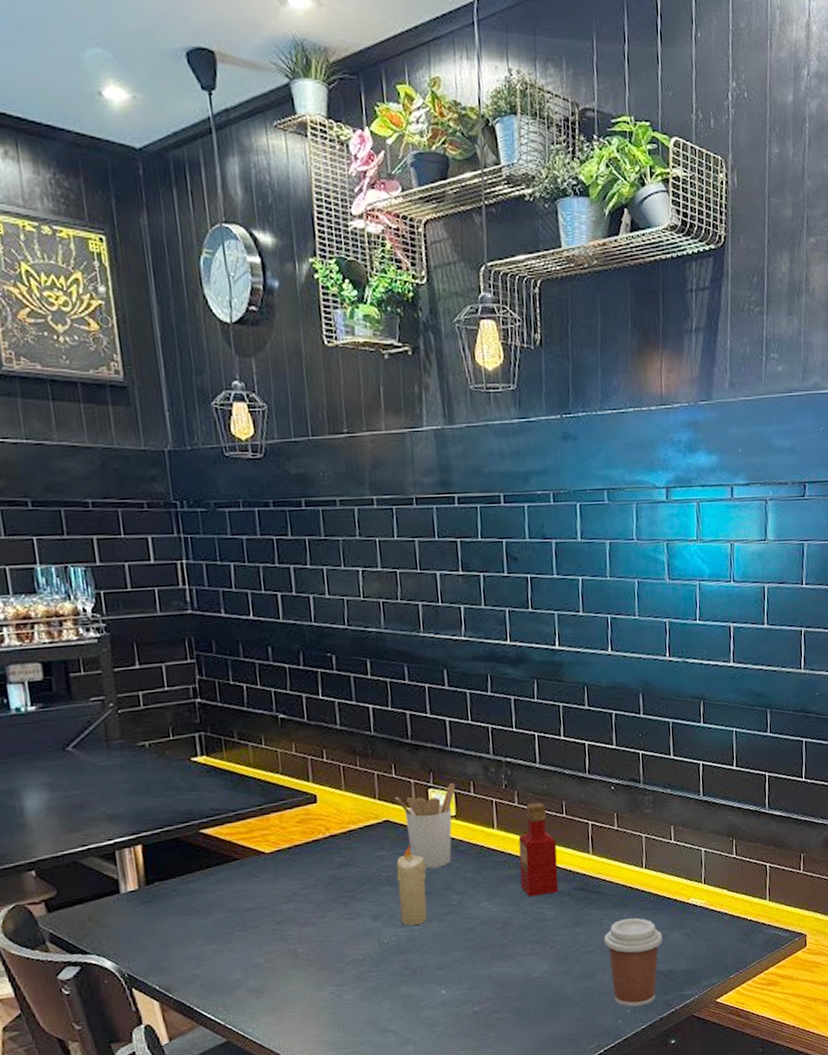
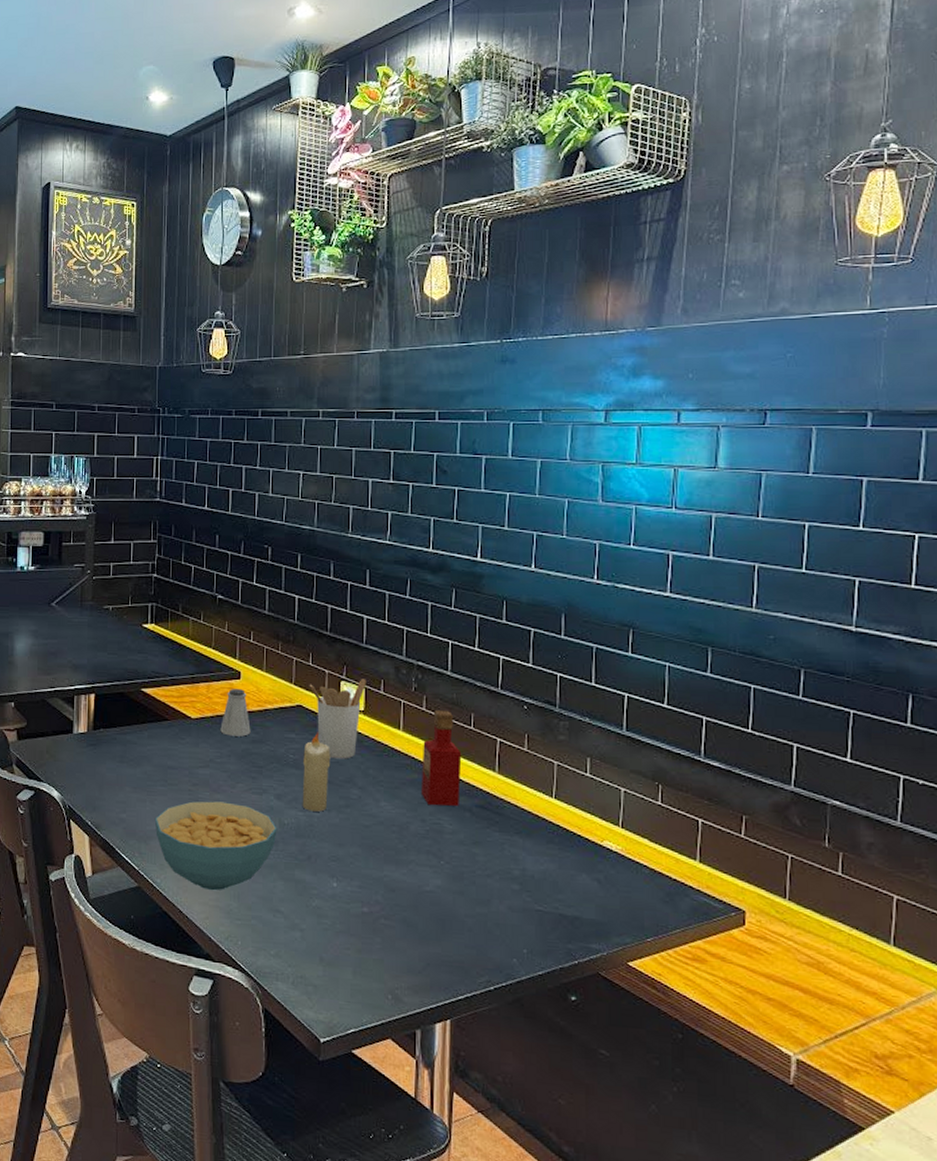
cereal bowl: none [236,933,378,1027] -> present [154,801,277,891]
saltshaker: none [300,813,336,865] -> present [220,689,251,737]
coffee cup: present [604,917,663,1007] -> none [503,848,569,950]

